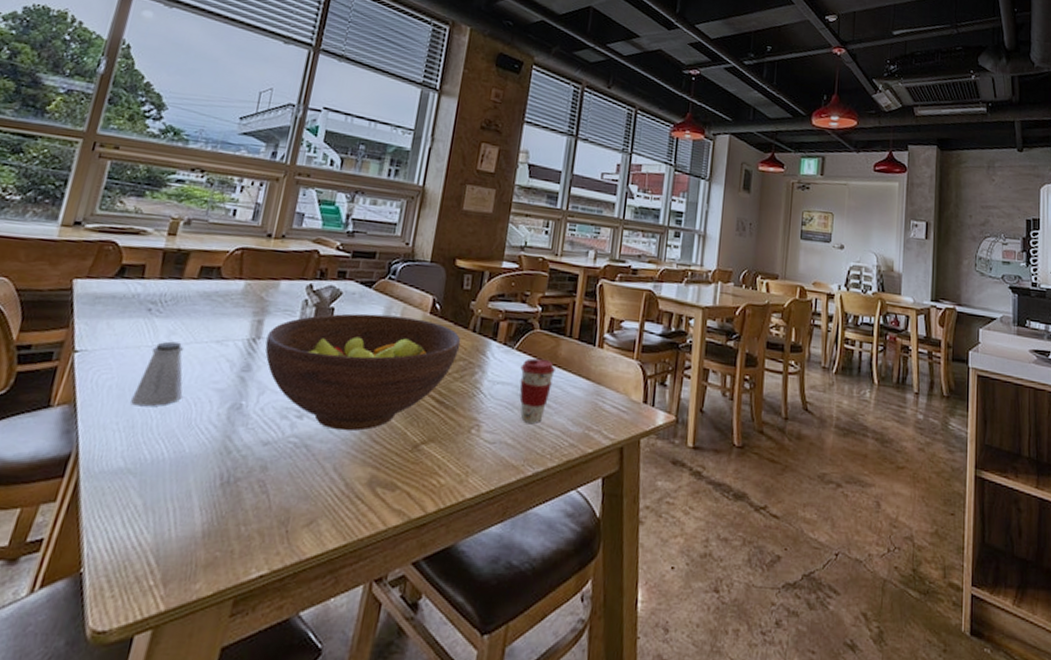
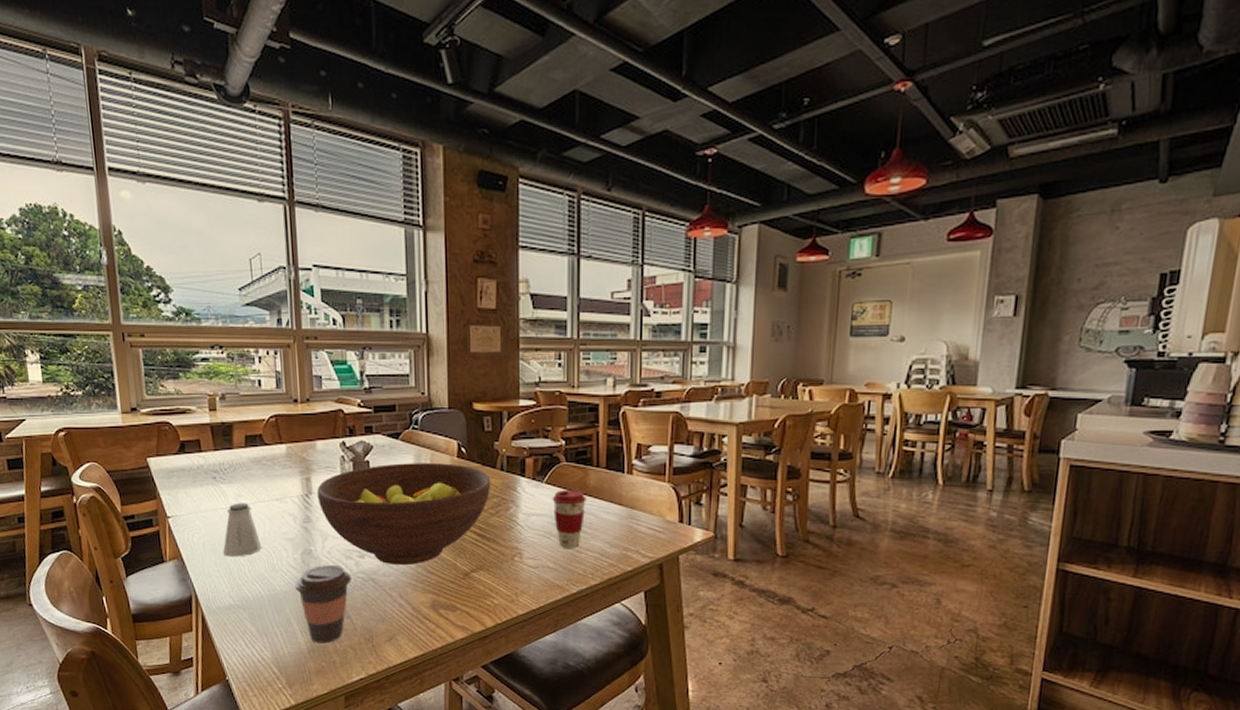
coffee cup: none [208,424,281,526] -> present [294,565,351,644]

